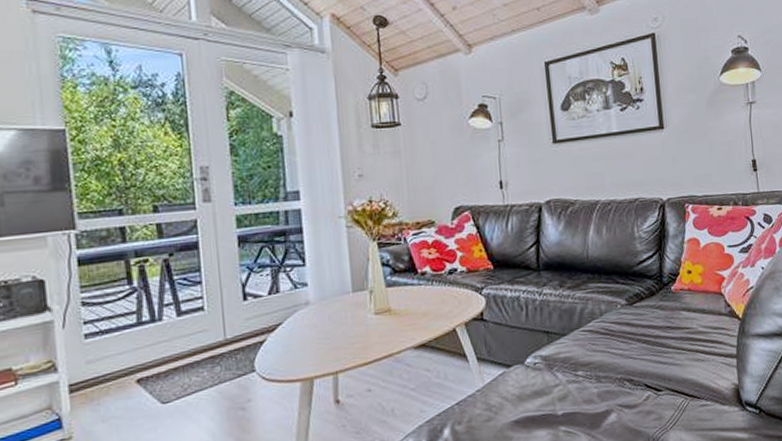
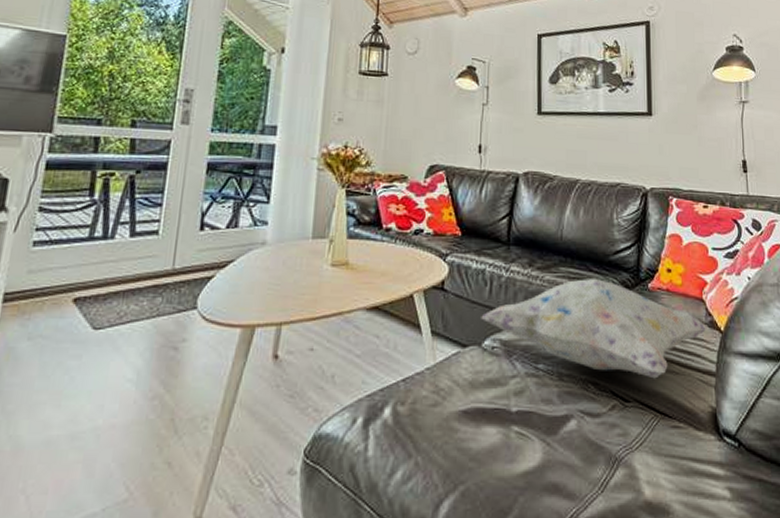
decorative pillow: none [521,288,728,369] -> present [481,278,709,379]

